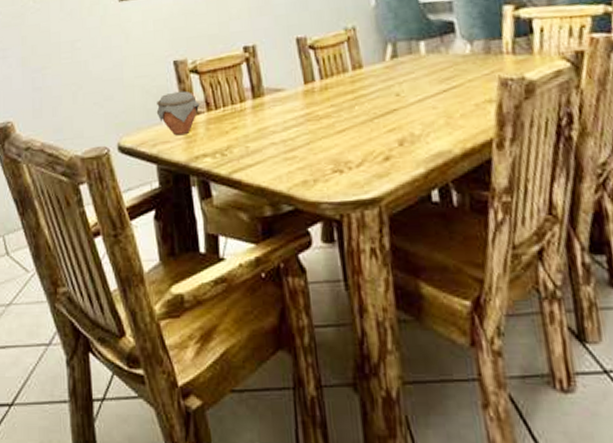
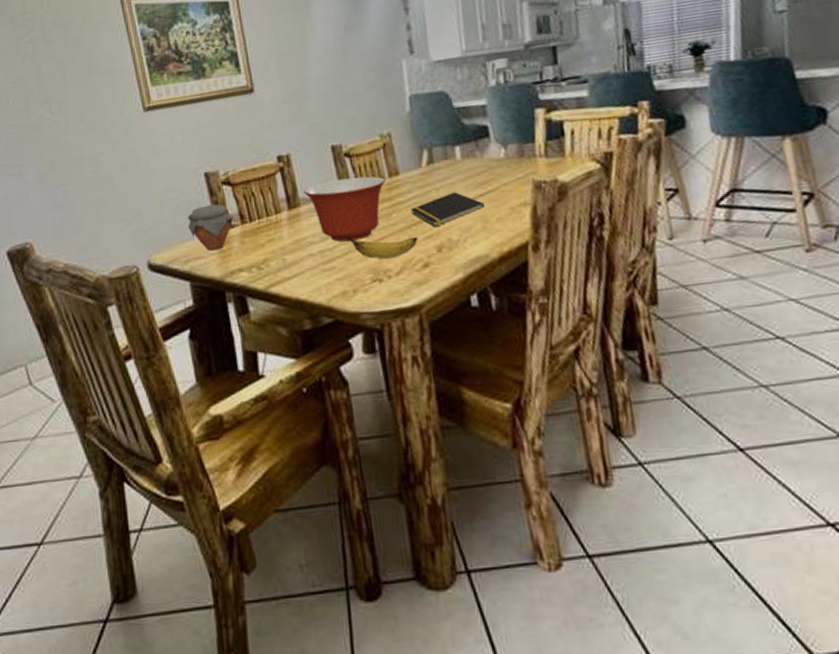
mixing bowl: none [268,68,349,132] -> present [304,176,386,242]
banana: none [308,126,380,151] -> present [346,235,419,259]
notepad: none [374,86,448,121] -> present [411,192,485,228]

